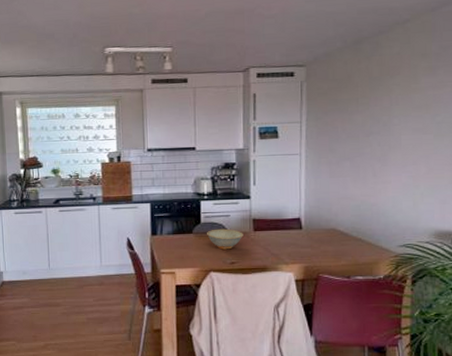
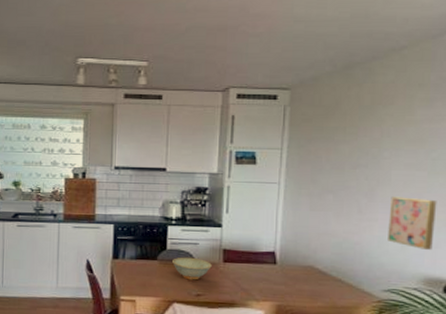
wall art: none [401,159,443,206] -> present [388,196,437,250]

